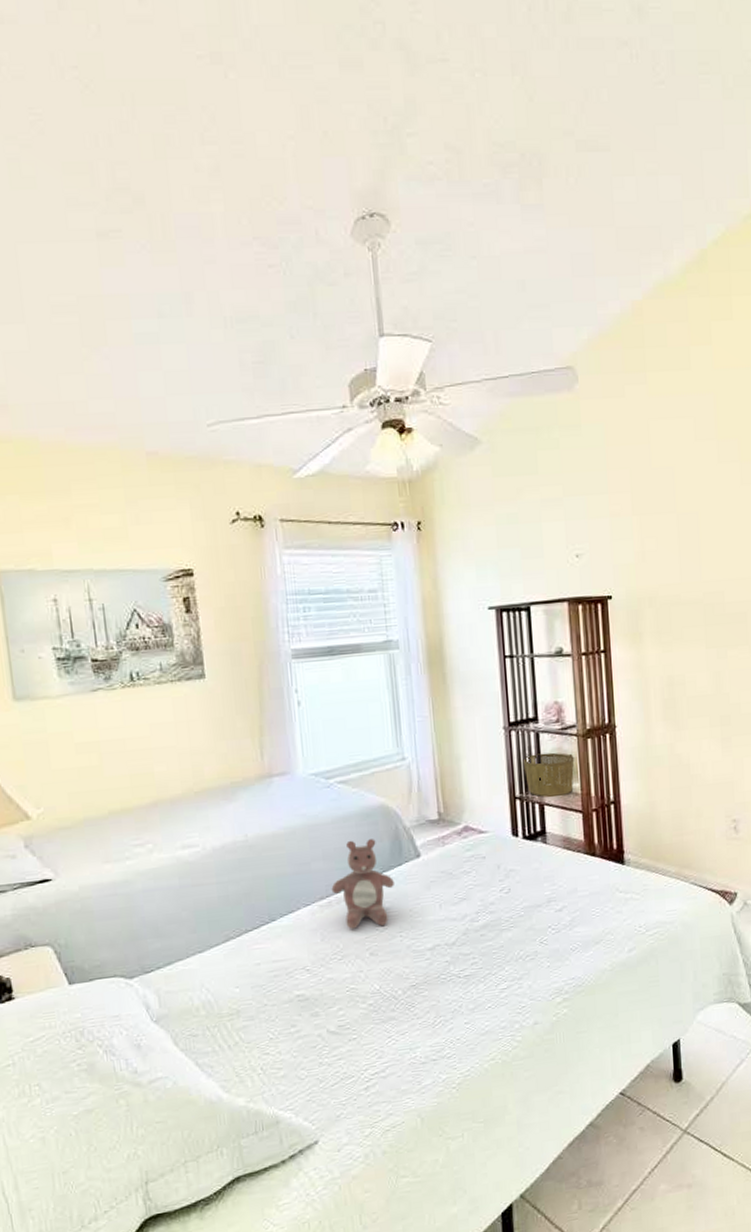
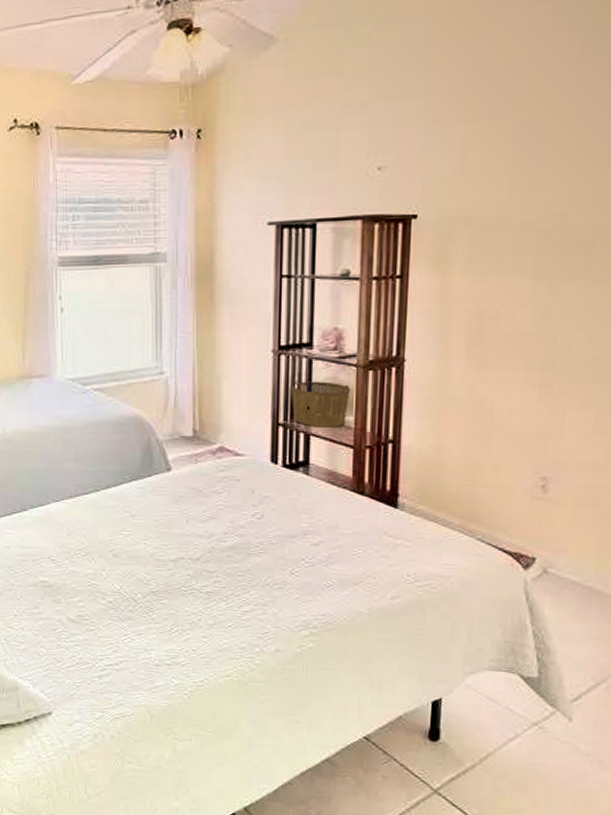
stuffed animal: present [331,839,394,929] -> none [80,446,142,531]

